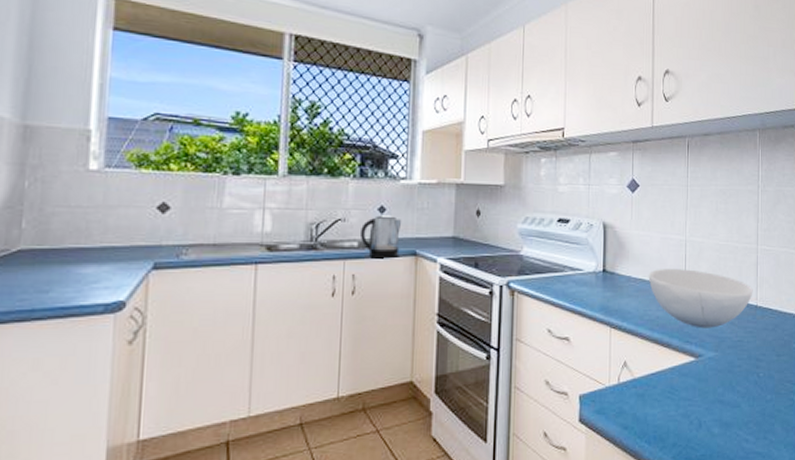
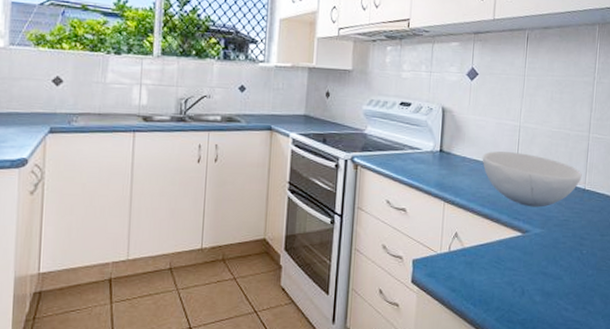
kettle: present [359,214,402,259] -> none [222,93,260,132]

